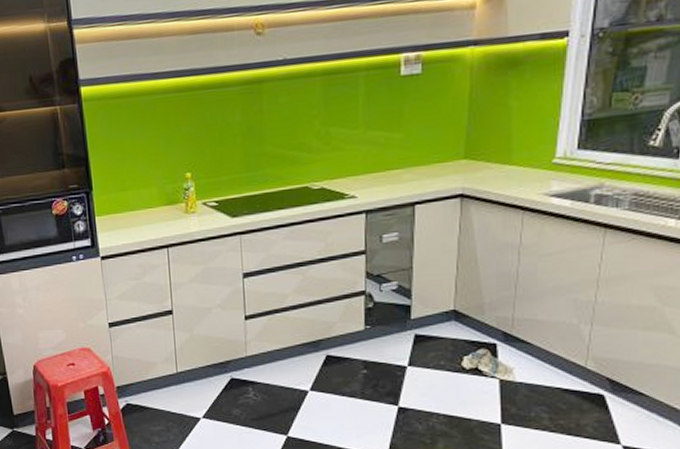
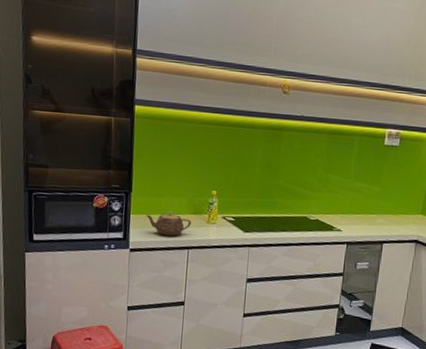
teapot: none [112,206,166,236] -> present [145,211,191,236]

